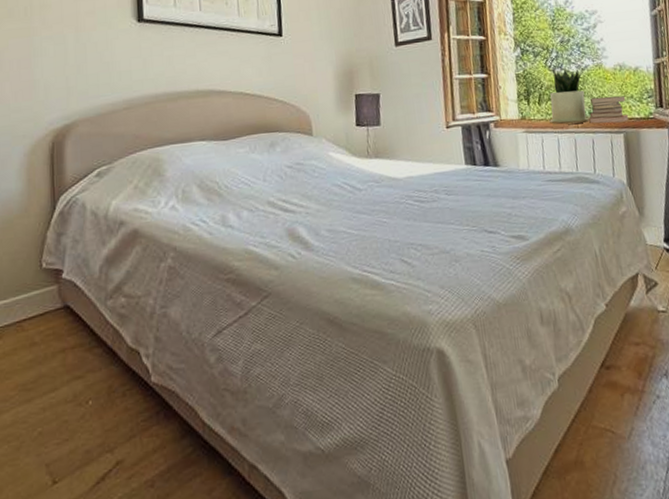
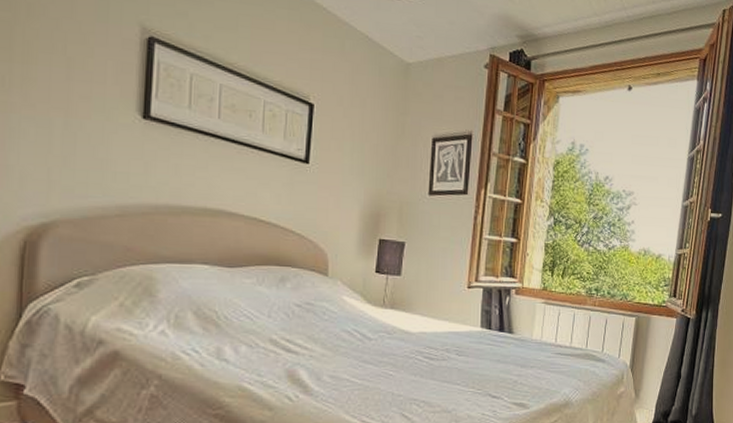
planter: present [548,68,590,125] -> none [568,245,610,303]
books: present [589,96,629,124] -> none [606,278,644,307]

